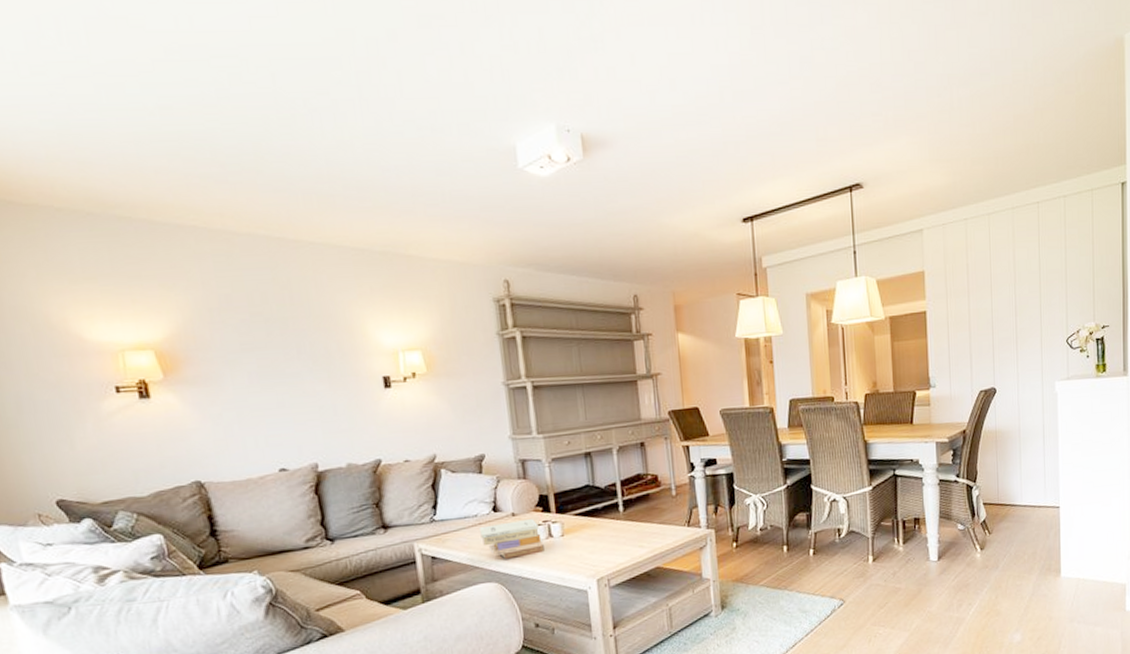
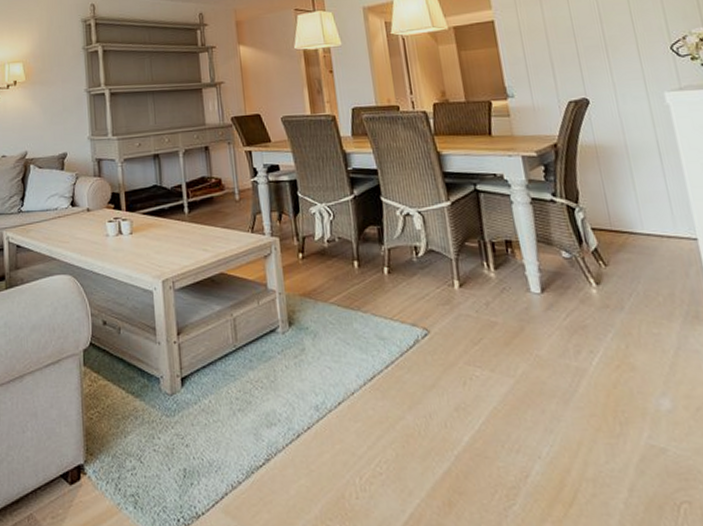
books: present [478,518,544,560] -> none [57,214,114,254]

